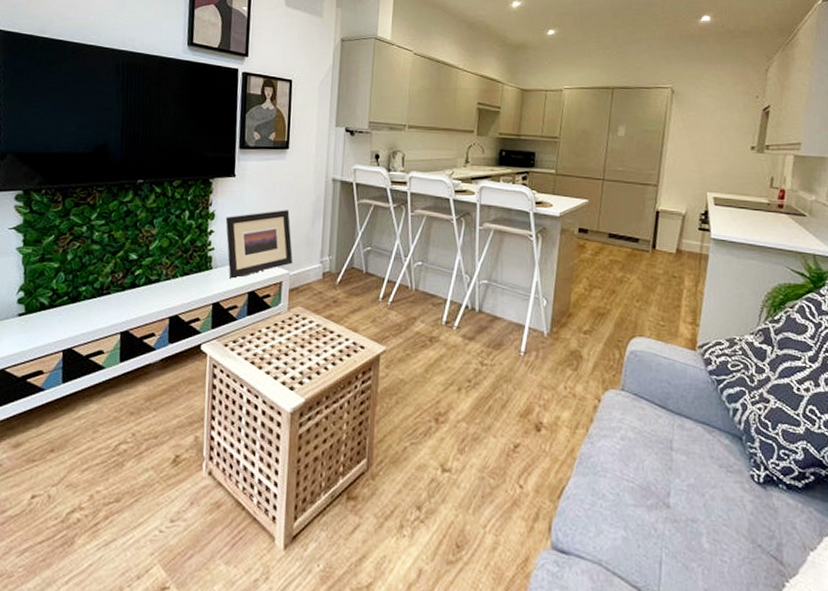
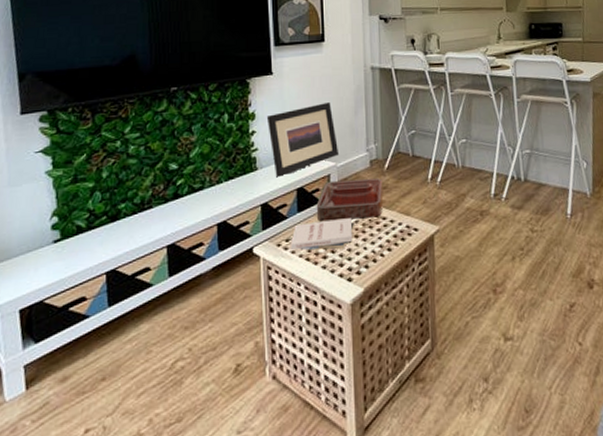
books: none [236,326,303,358] -> present [290,218,356,251]
decorative tray: none [265,288,334,330] -> present [316,177,384,222]

